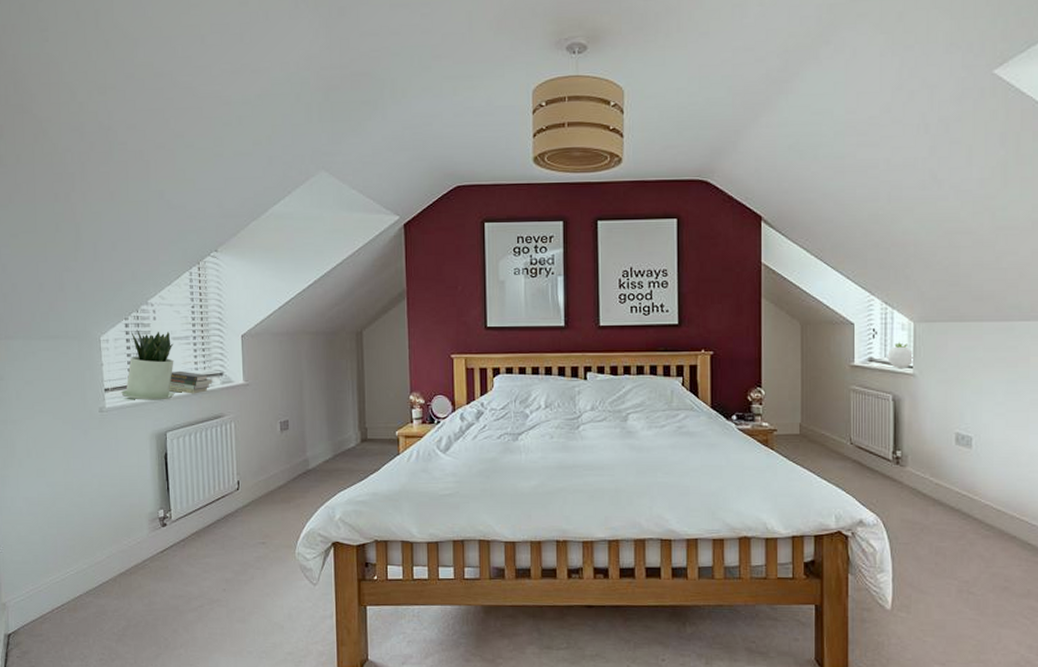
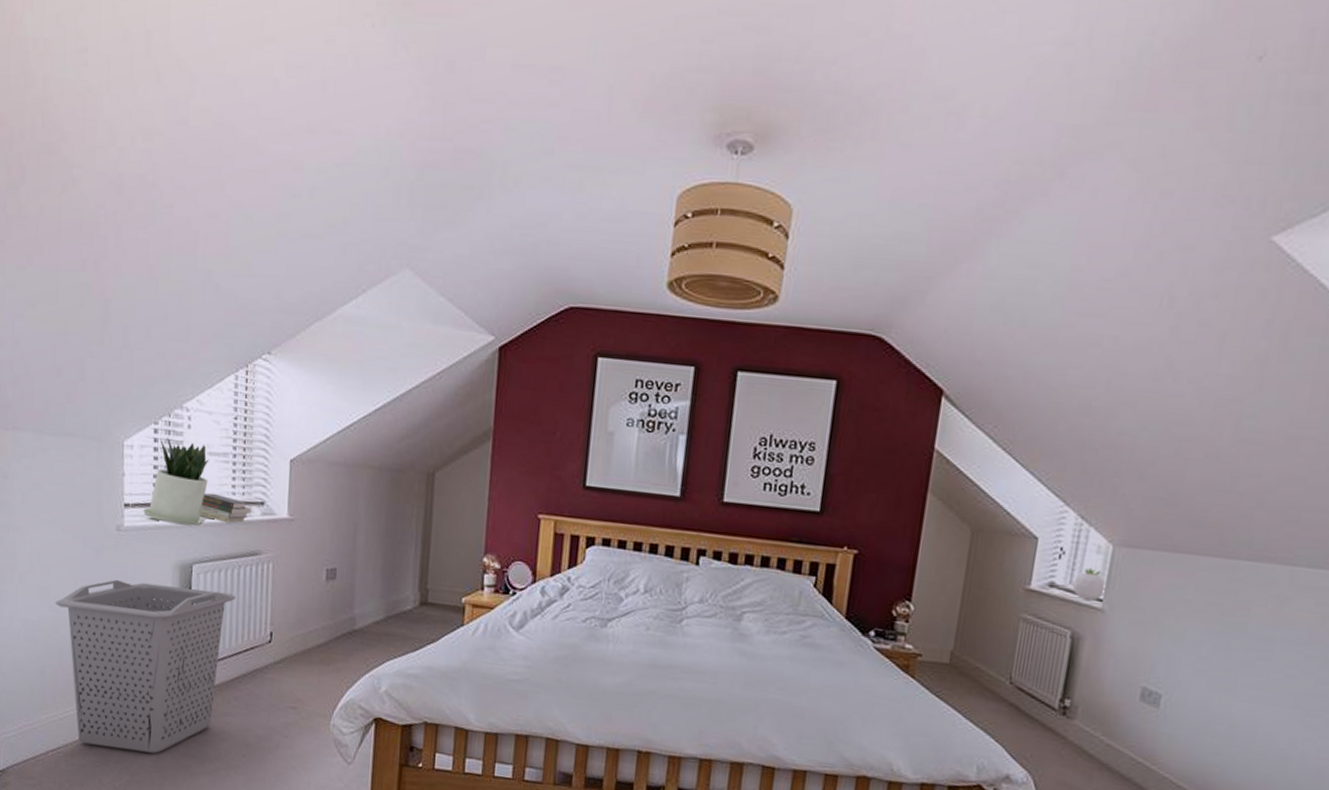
laundry basket: none [50,452,205,599] -> present [54,579,236,754]

